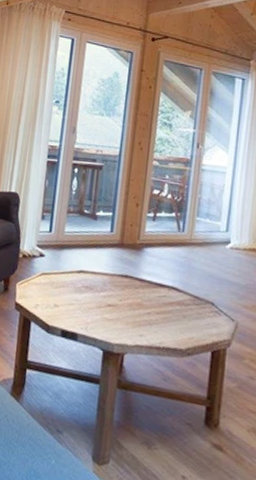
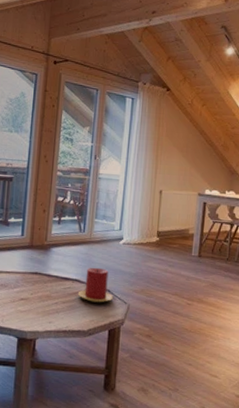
candle: none [174,273,218,318] -> present [77,267,114,303]

